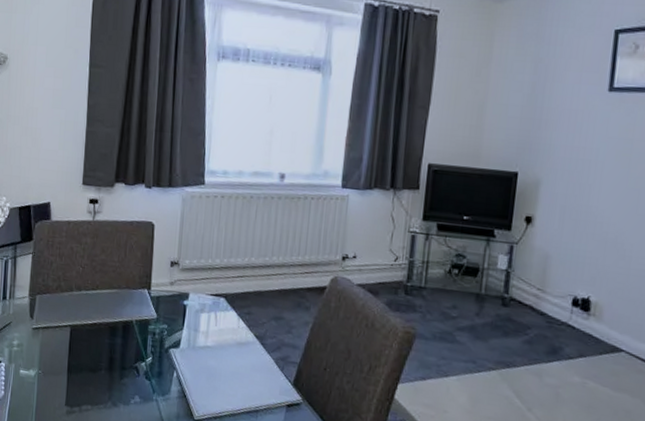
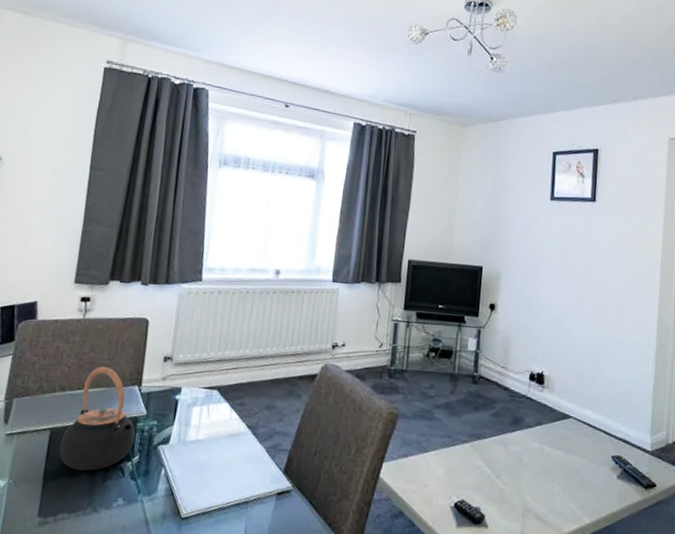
teapot: none [80,269,147,368] -> present [59,367,135,471]

